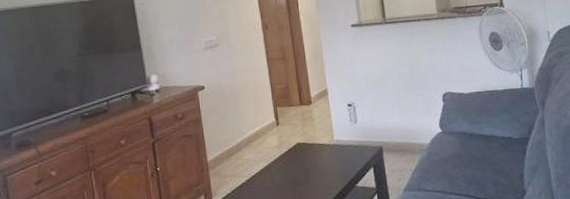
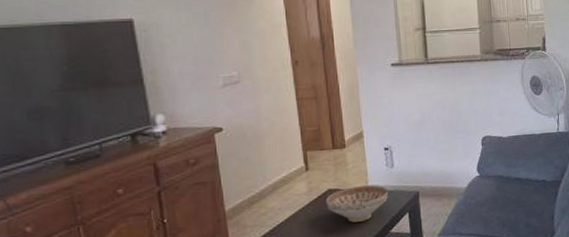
decorative bowl: none [295,139,353,176] -> present [325,185,388,223]

